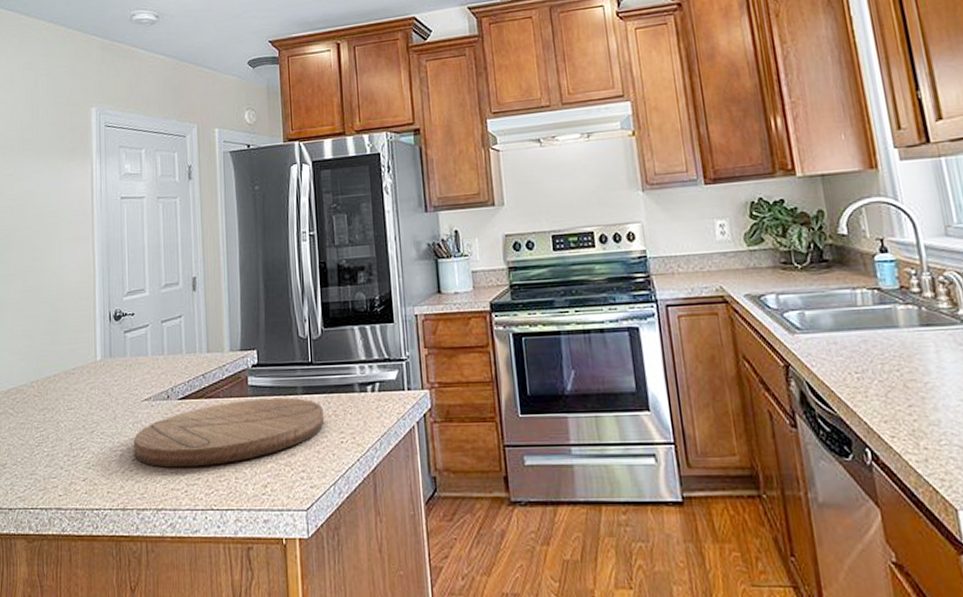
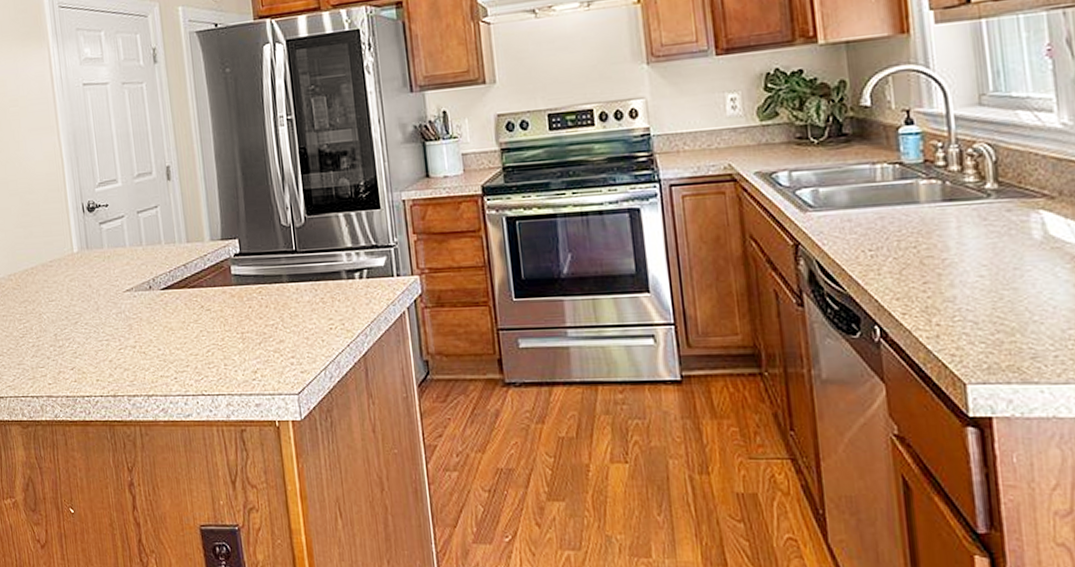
cutting board: present [134,397,324,468] -> none [118,286,312,356]

